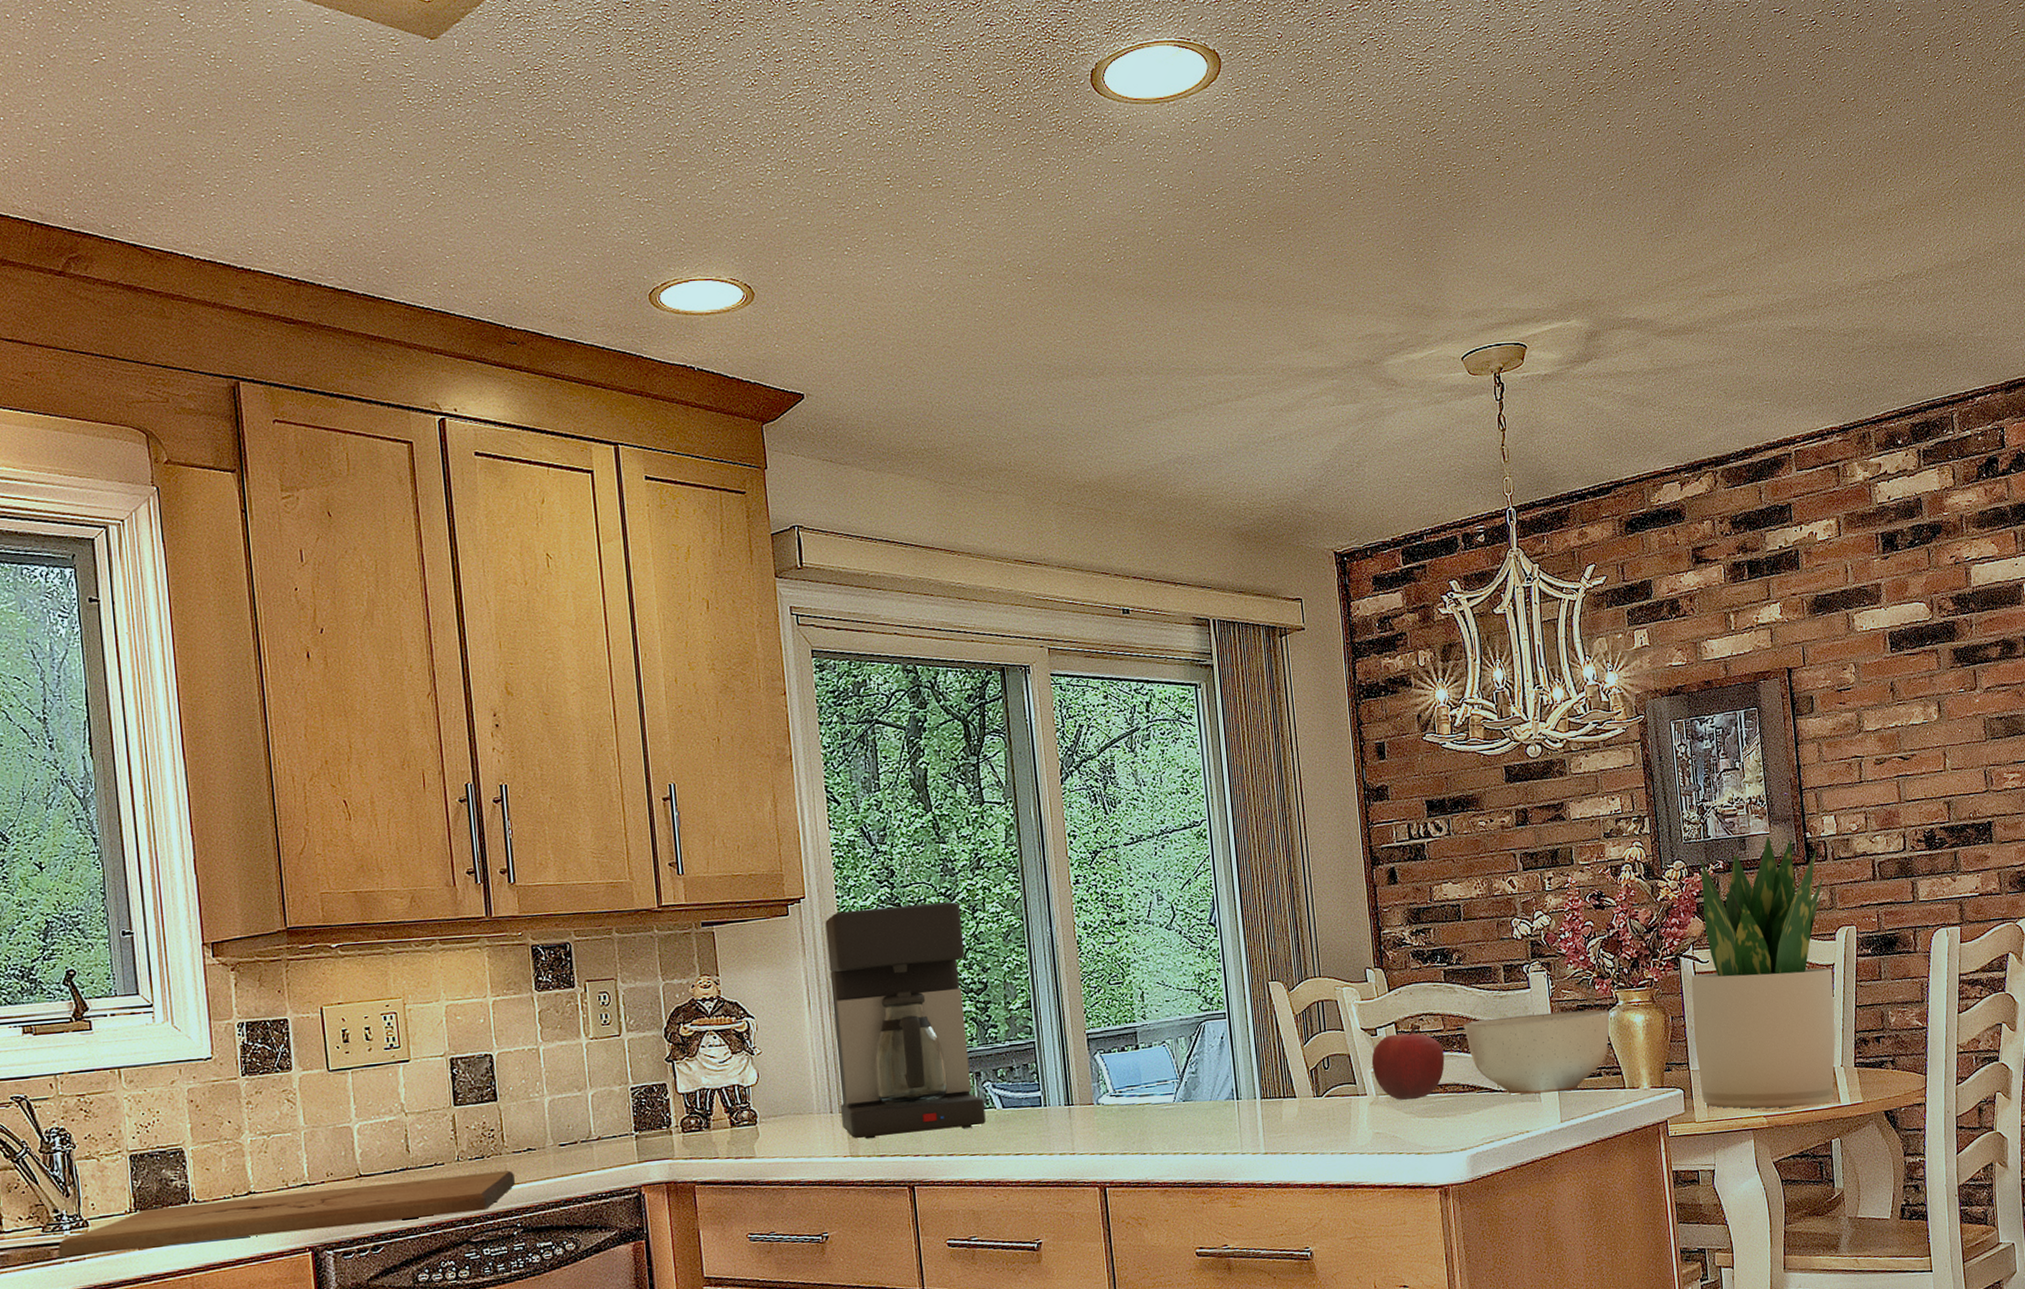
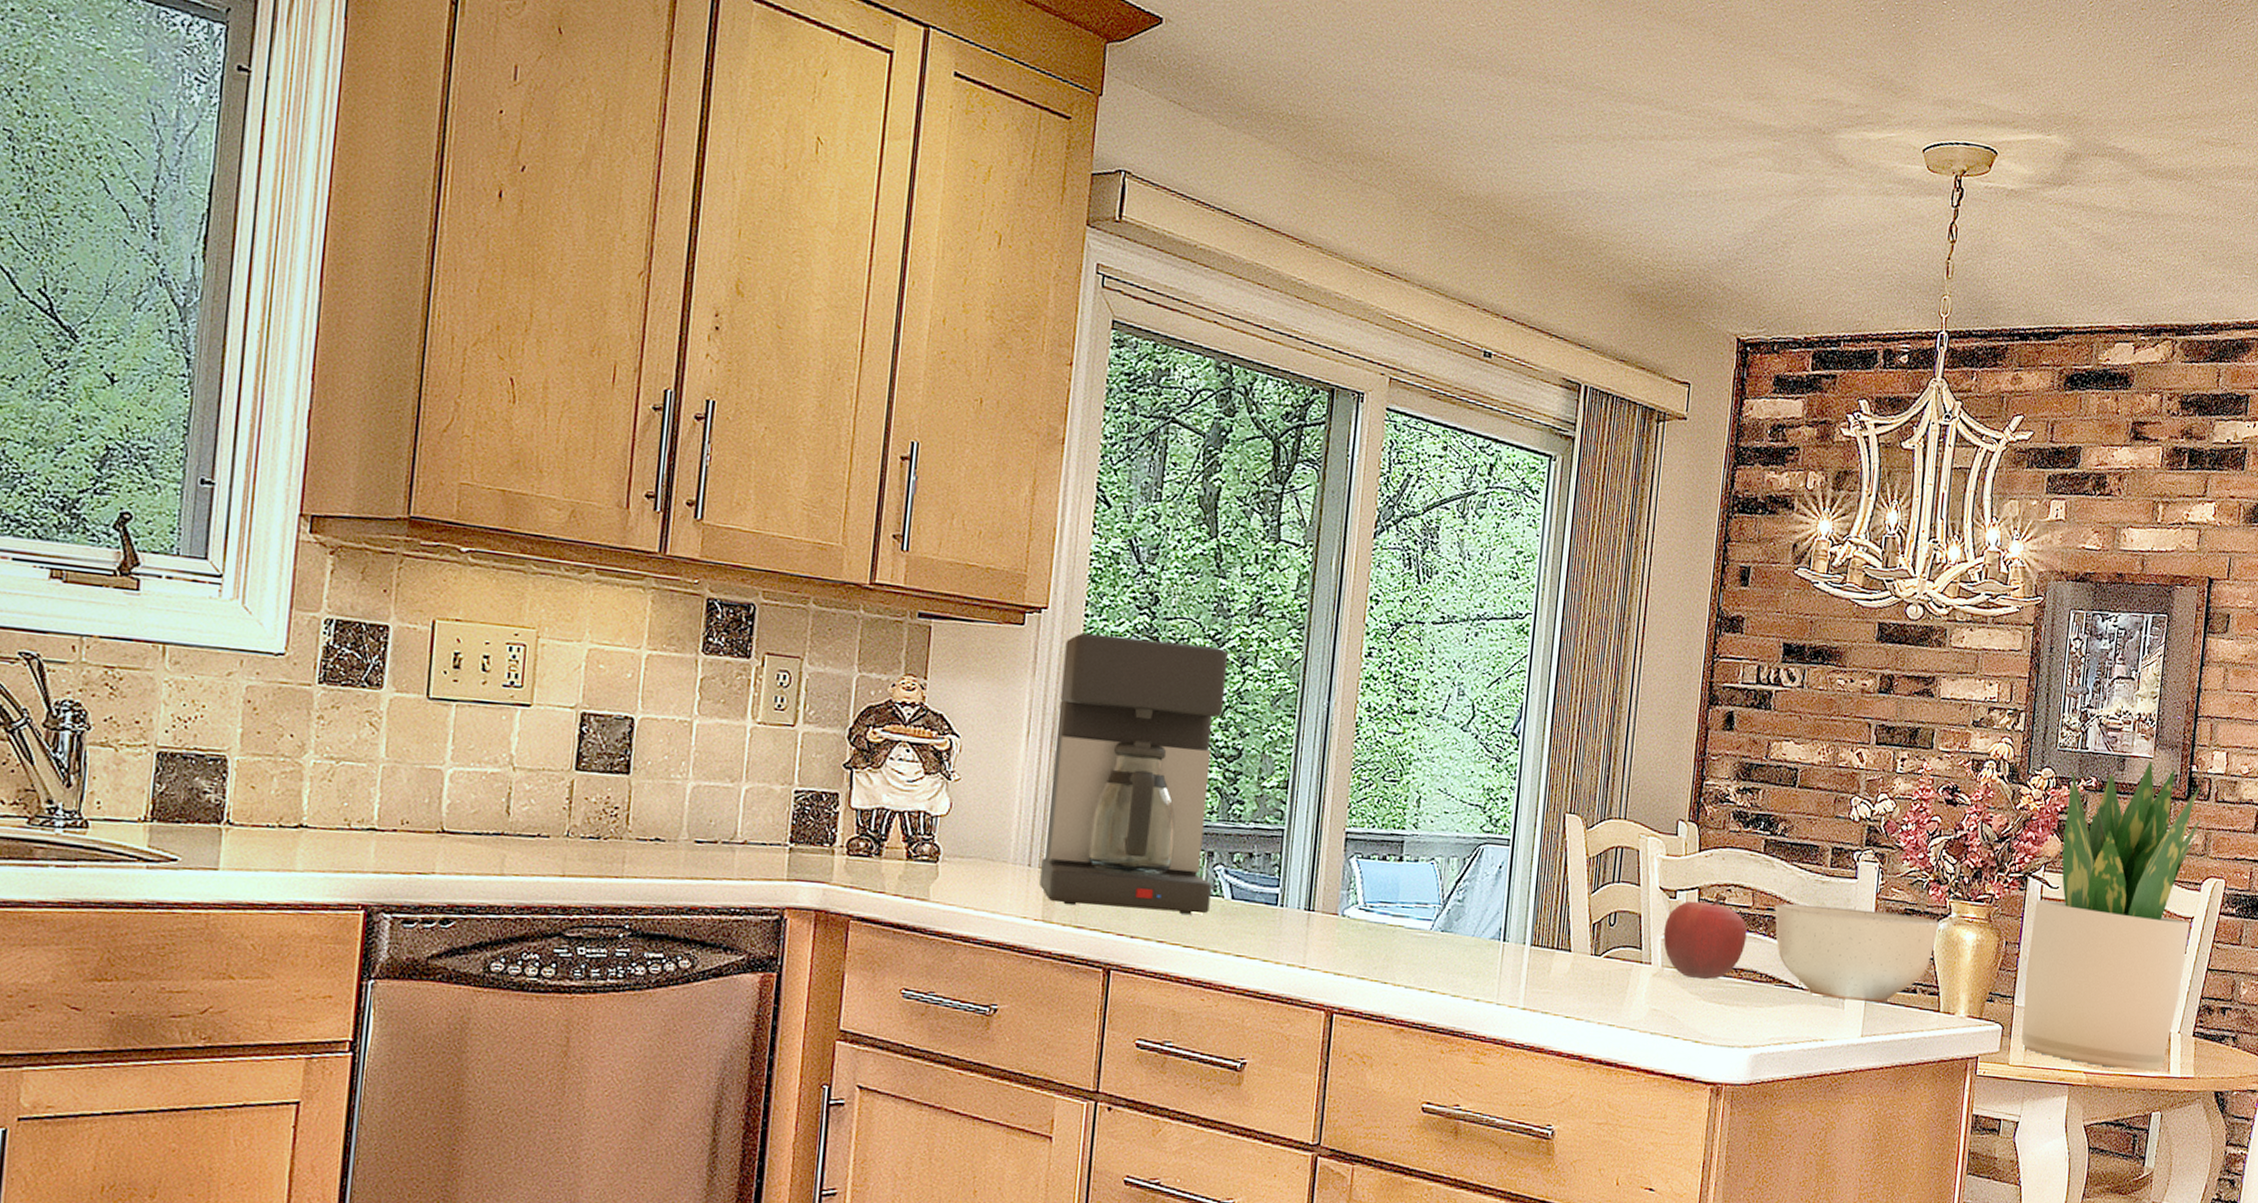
cutting board: present [58,1170,516,1258] -> none [43,820,633,902]

